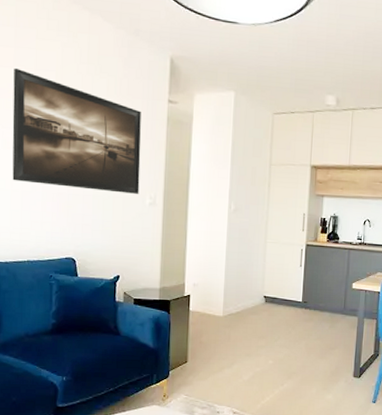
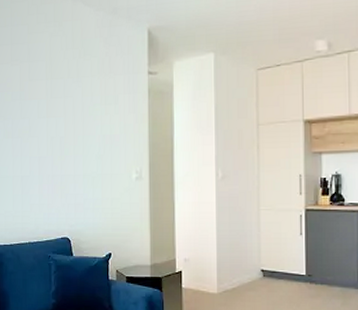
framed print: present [12,68,141,194] -> none [11,63,126,170]

